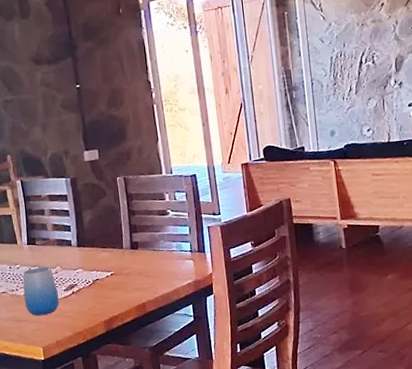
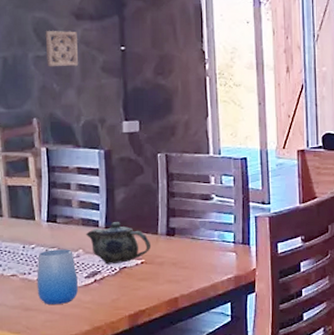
wall ornament: none [10,76,41,110] -> present [45,31,79,67]
teapot: none [61,240,119,278] -> present [85,222,152,265]

